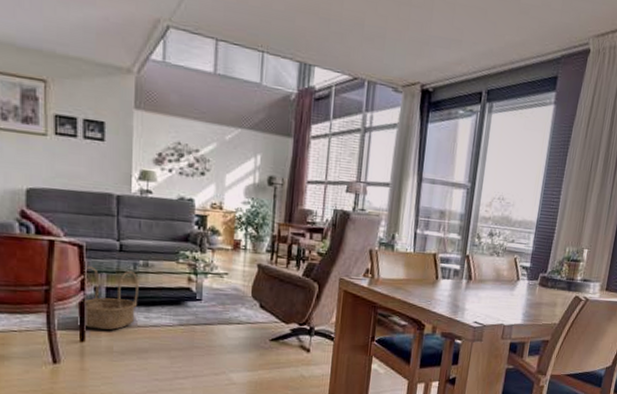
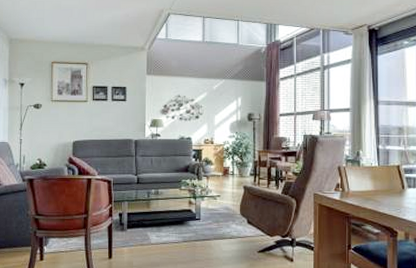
basket: present [75,266,139,330] -> none [105,197,152,248]

